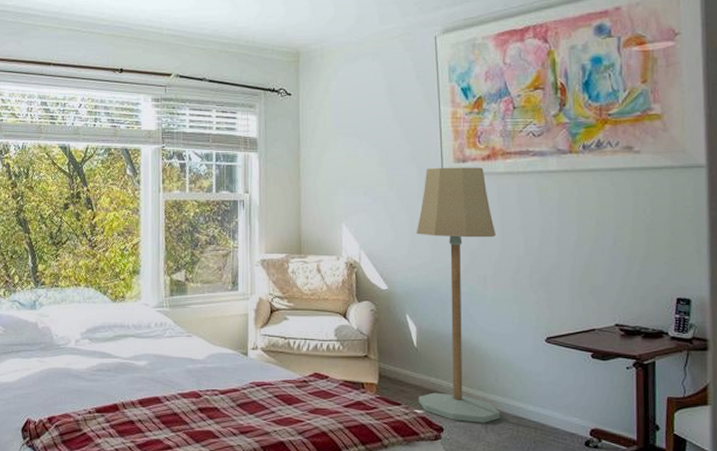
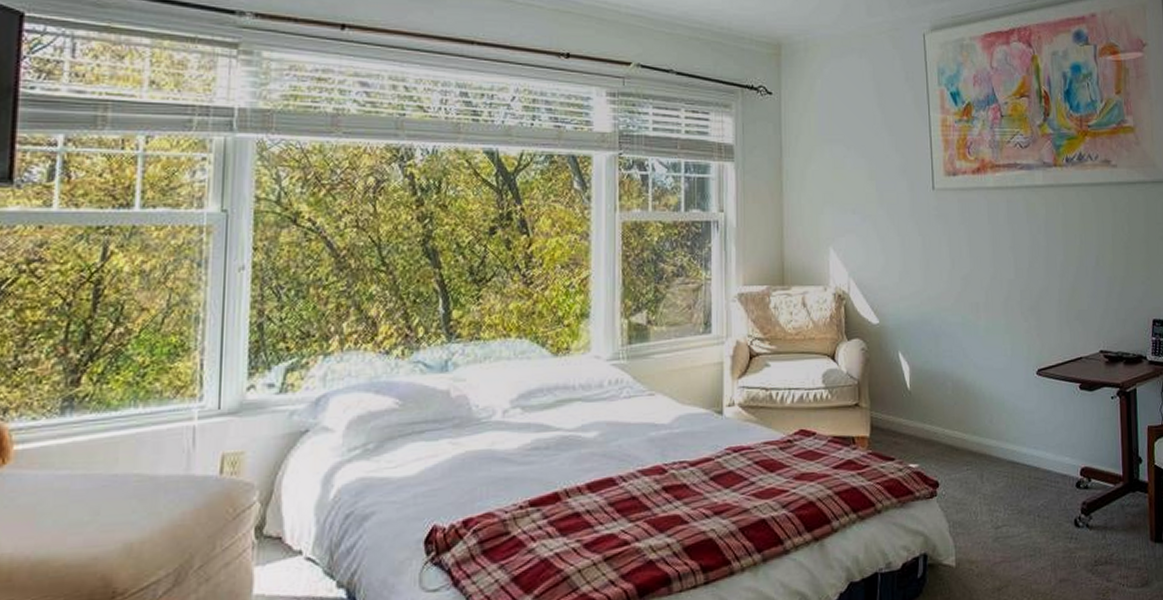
floor lamp: present [416,167,501,423] -> none [907,181,996,473]

